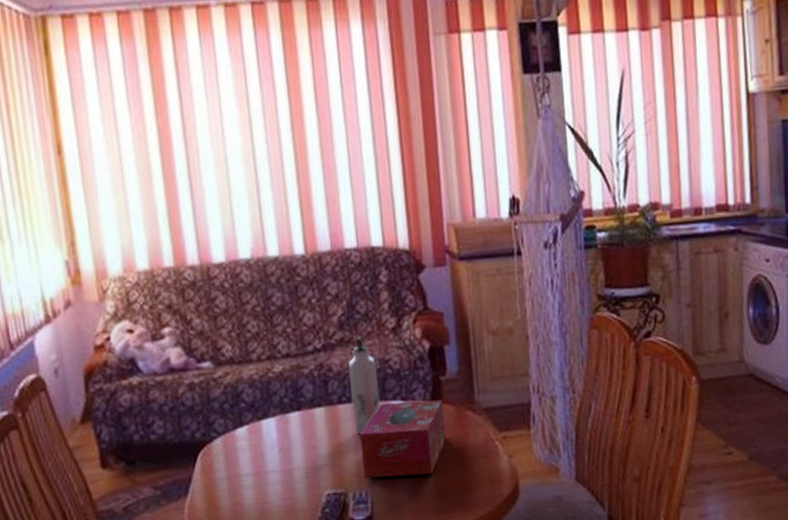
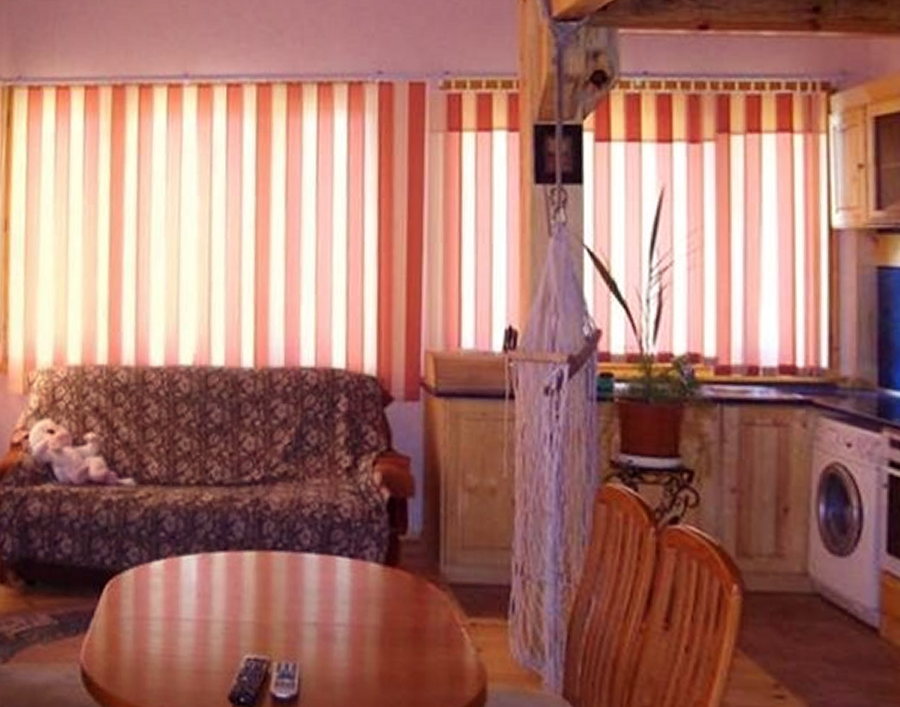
water bottle: present [348,336,381,434] -> none [288,472,324,591]
tissue box: present [359,399,446,478] -> none [293,558,400,655]

